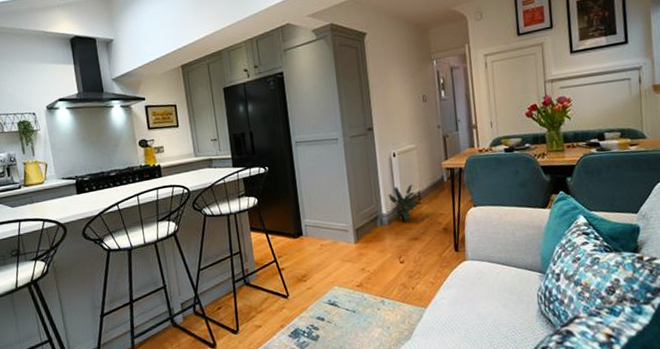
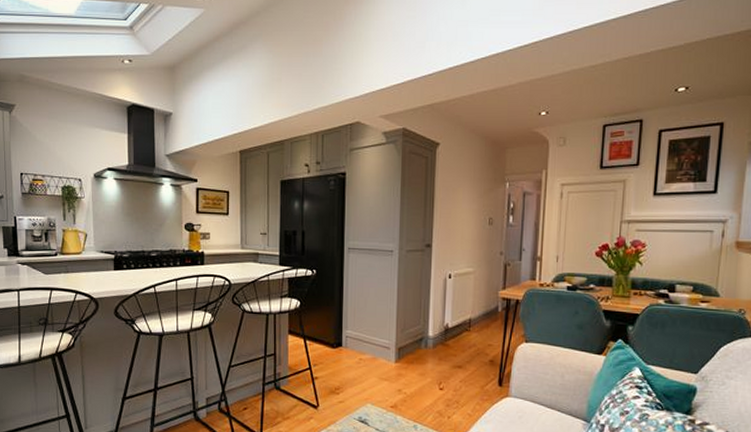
potted plant: present [387,184,422,222] -> none [436,309,472,348]

